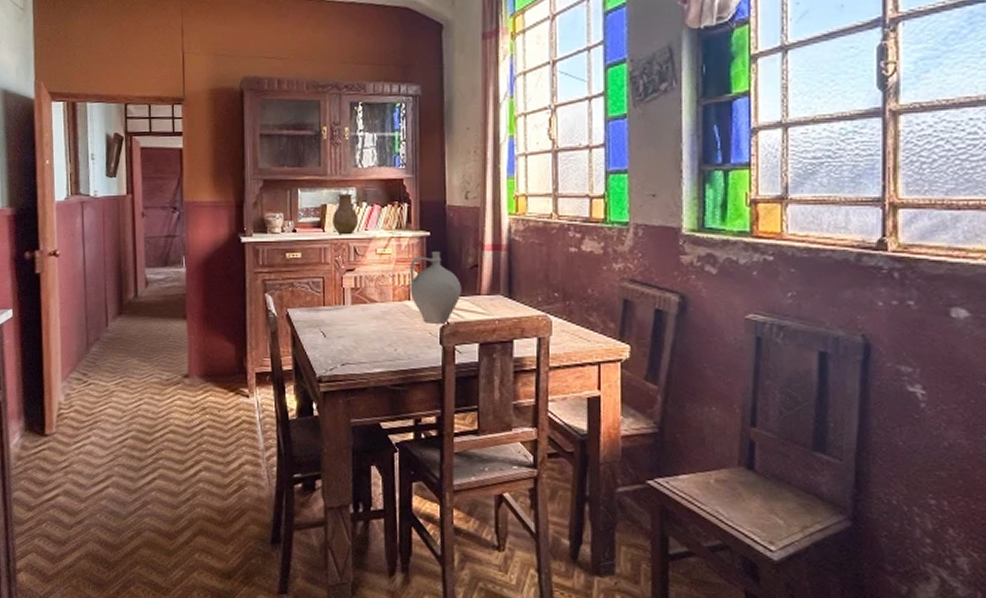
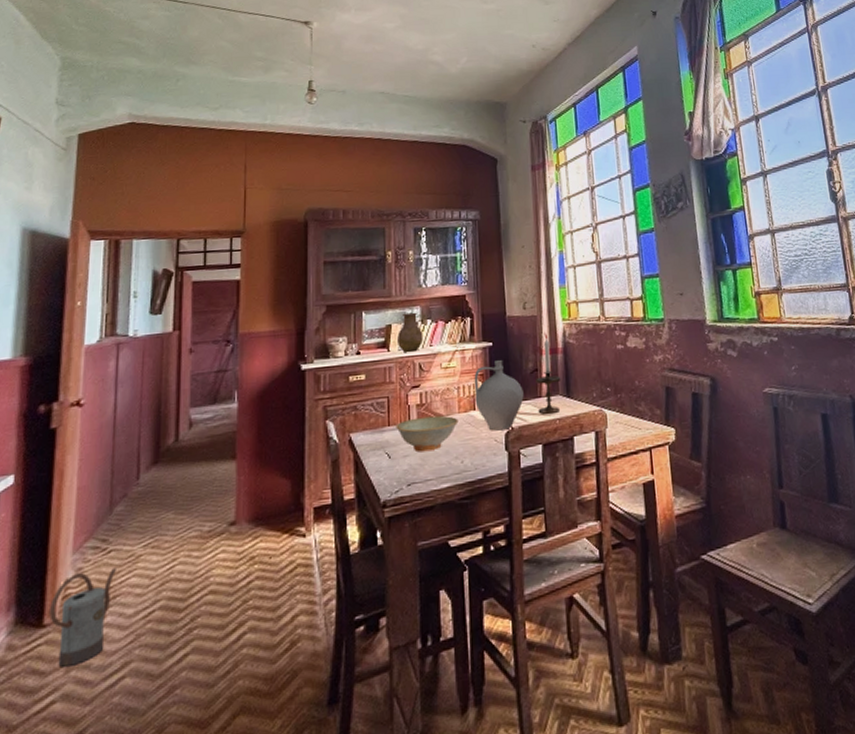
watering can: none [49,398,97,470] -> present [49,567,118,667]
dish: none [331,301,393,335] -> present [396,415,459,452]
candlestick: none [475,225,503,314] -> present [536,332,561,416]

